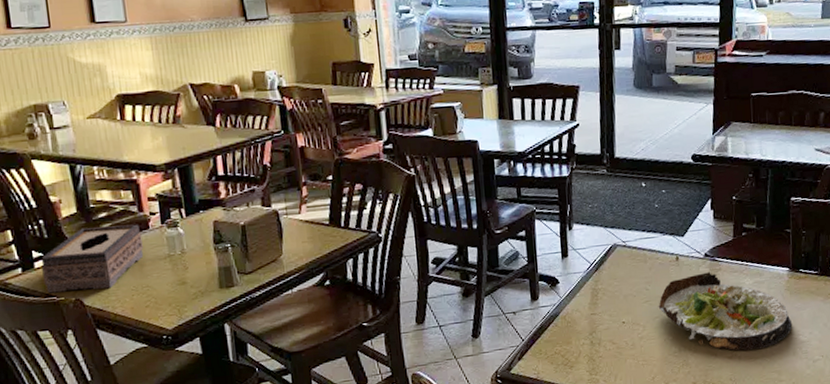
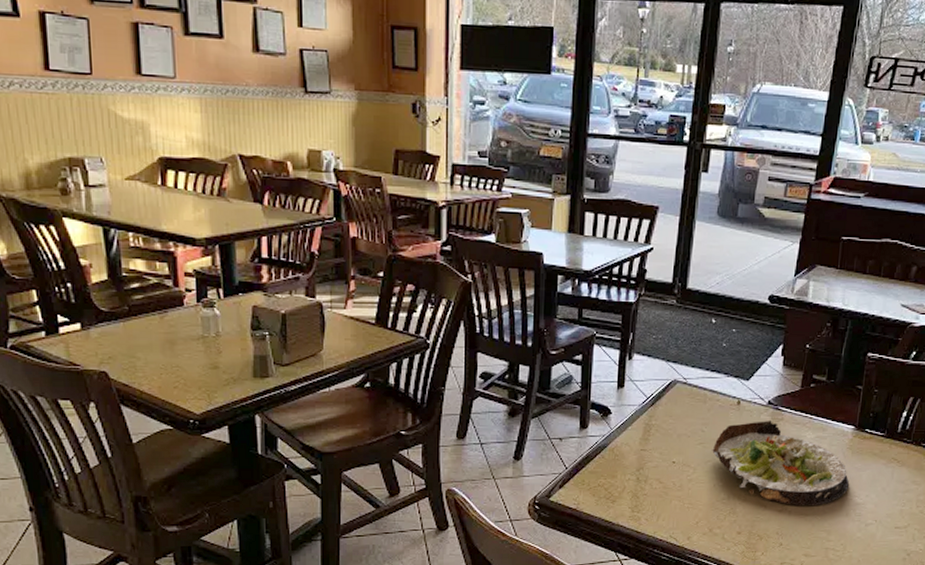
tissue box: present [41,224,144,294] -> none [66,296,176,364]

